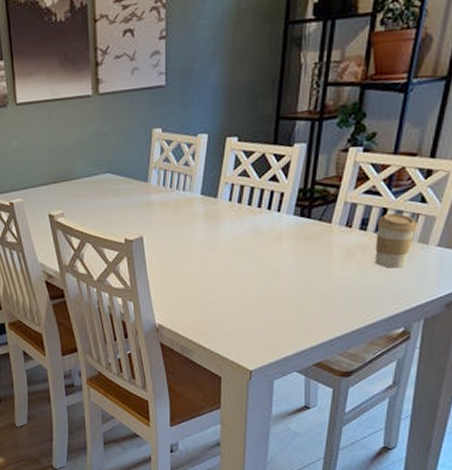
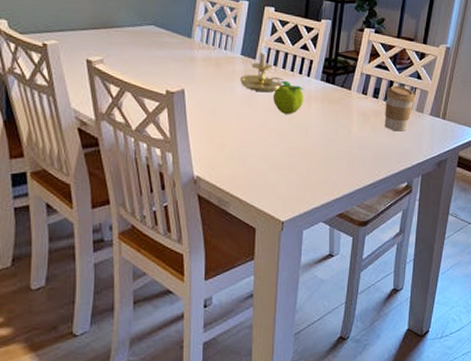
candle holder: none [201,176,249,234] -> present [240,40,283,93]
fruit: none [237,218,274,256] -> present [272,80,304,114]

